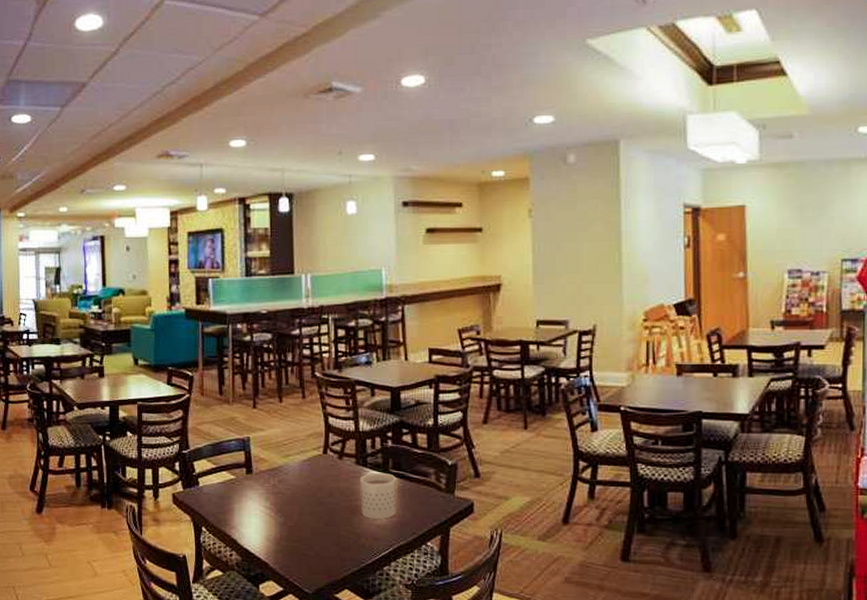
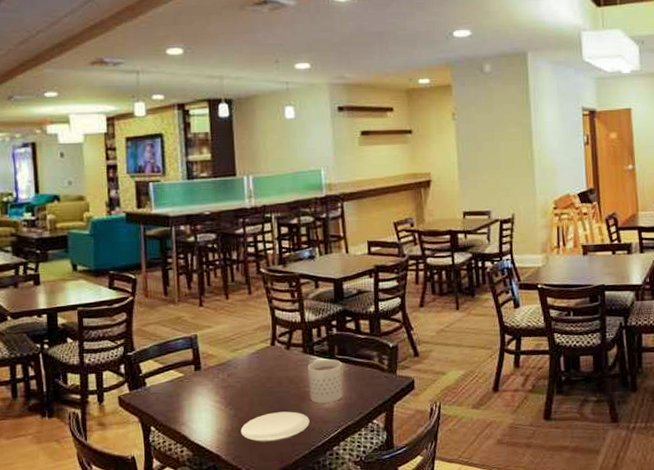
plate: none [289,524,360,555] -> present [240,411,310,443]

